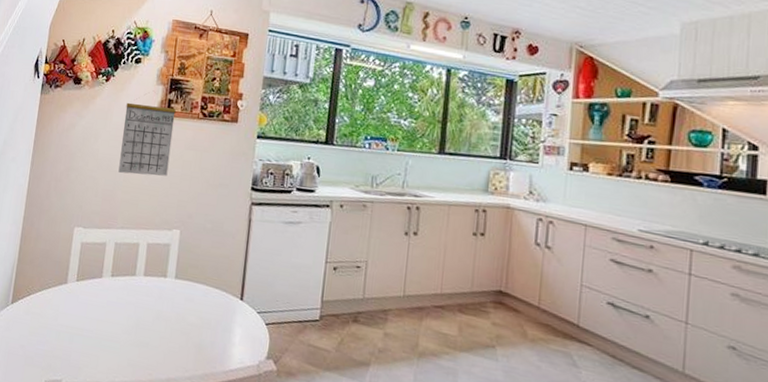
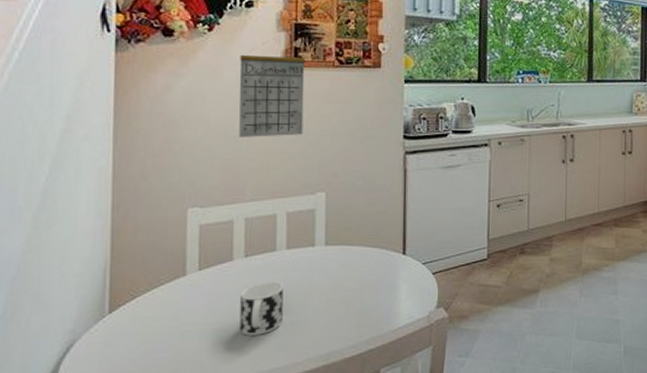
cup: none [100,301,138,349] -> present [240,282,284,336]

